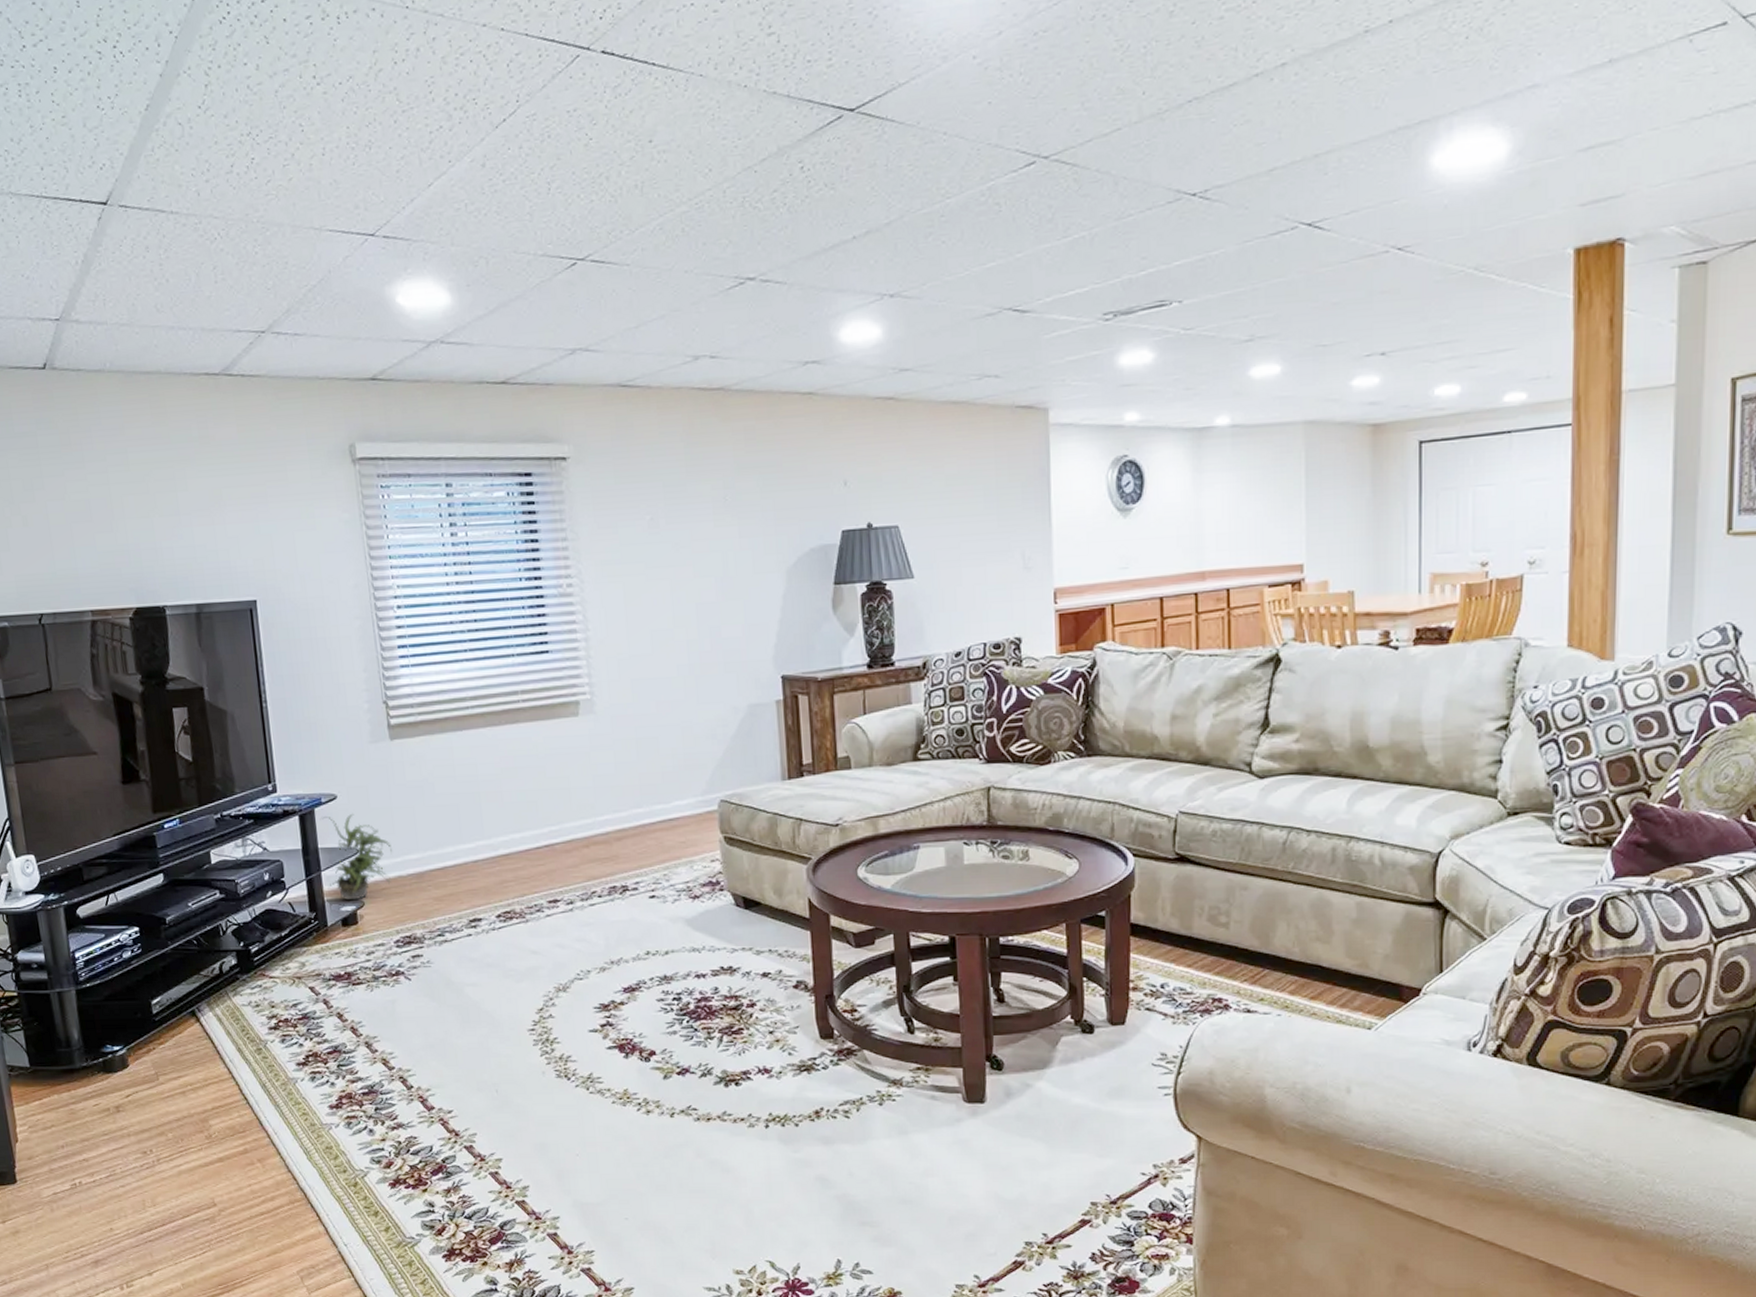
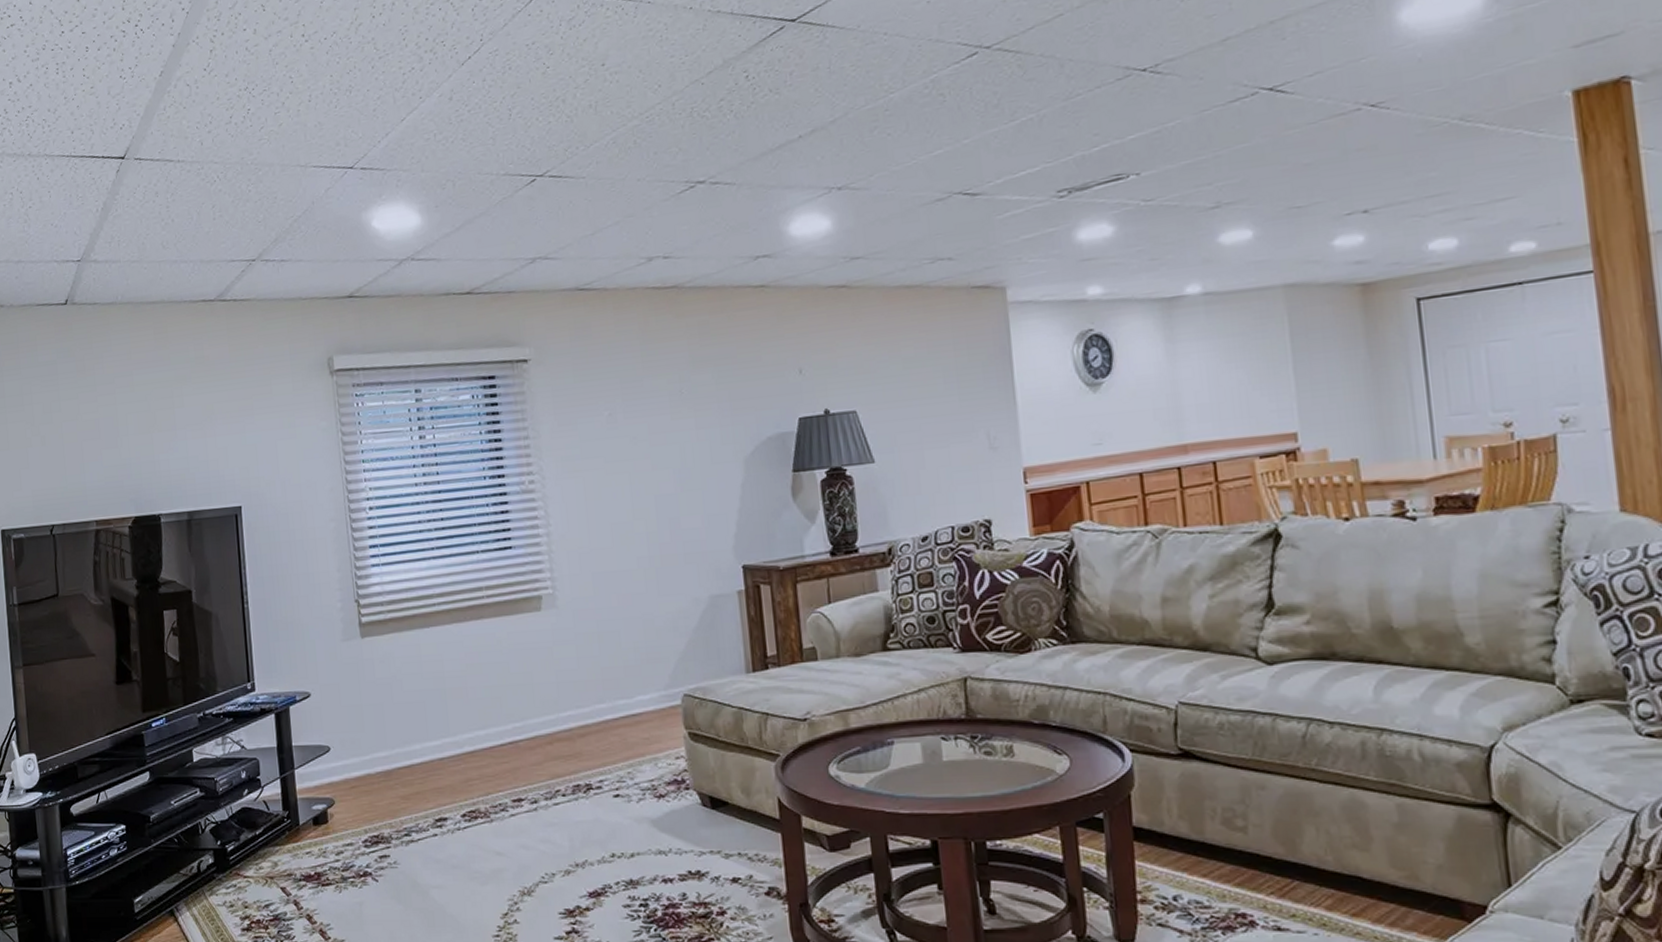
potted plant: present [319,813,393,901] -> none [294,710,363,799]

